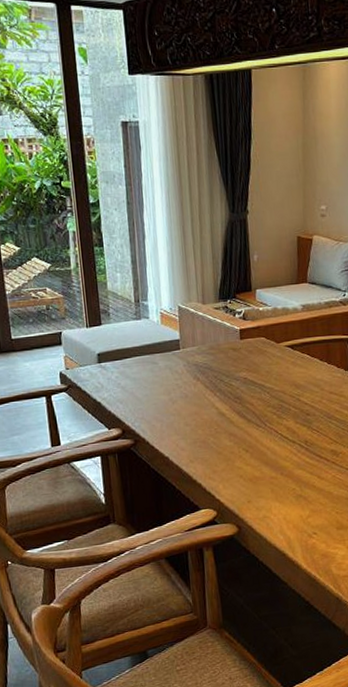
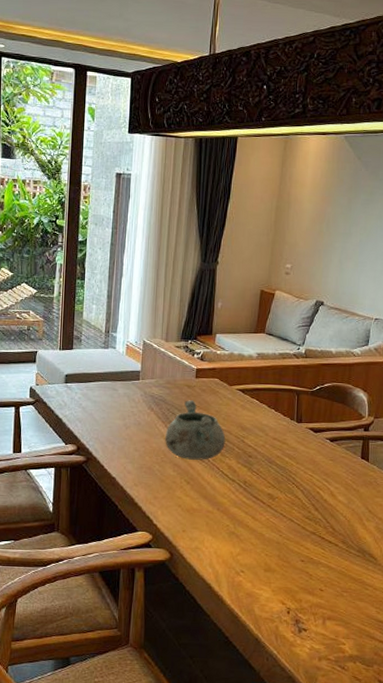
decorative bowl: none [216,363,281,427] -> present [165,400,226,461]

